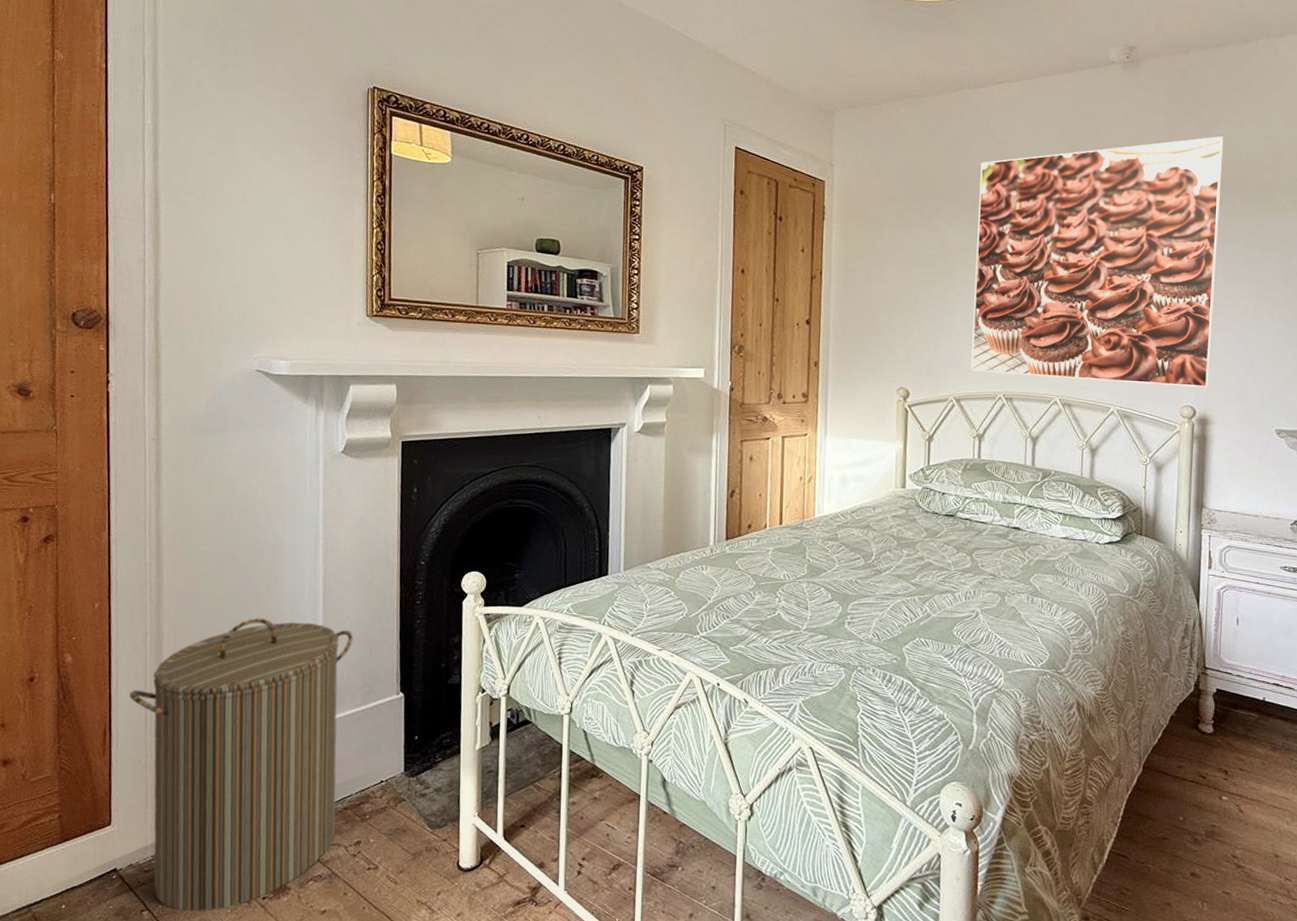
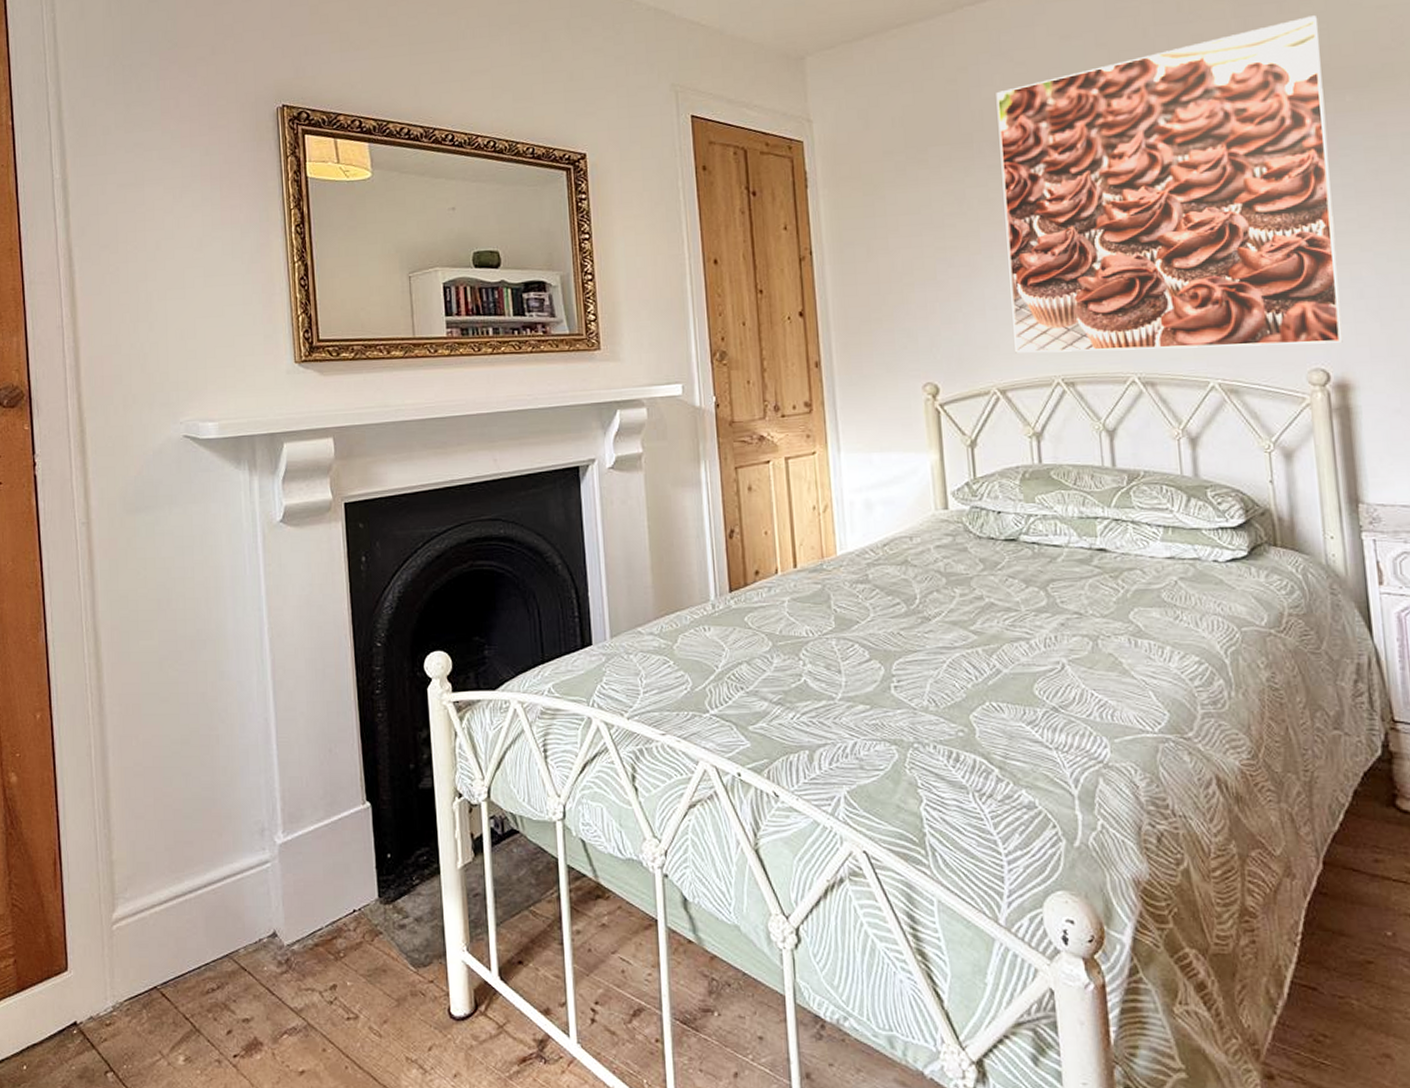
laundry hamper: present [129,618,353,912] -> none [77,721,309,1073]

